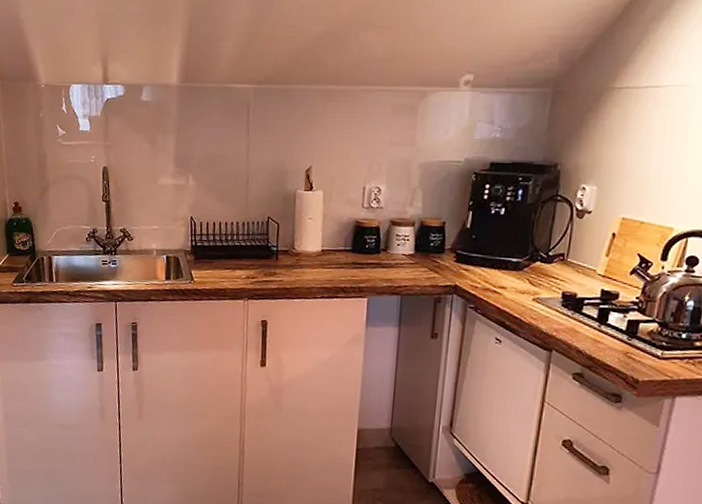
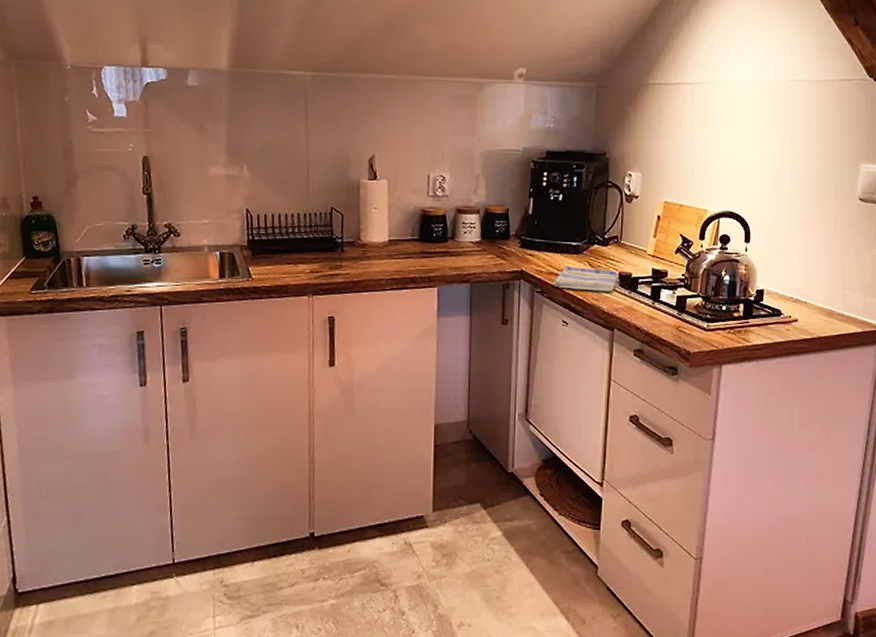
dish towel: none [487,283,561,312] -> present [552,266,618,292]

